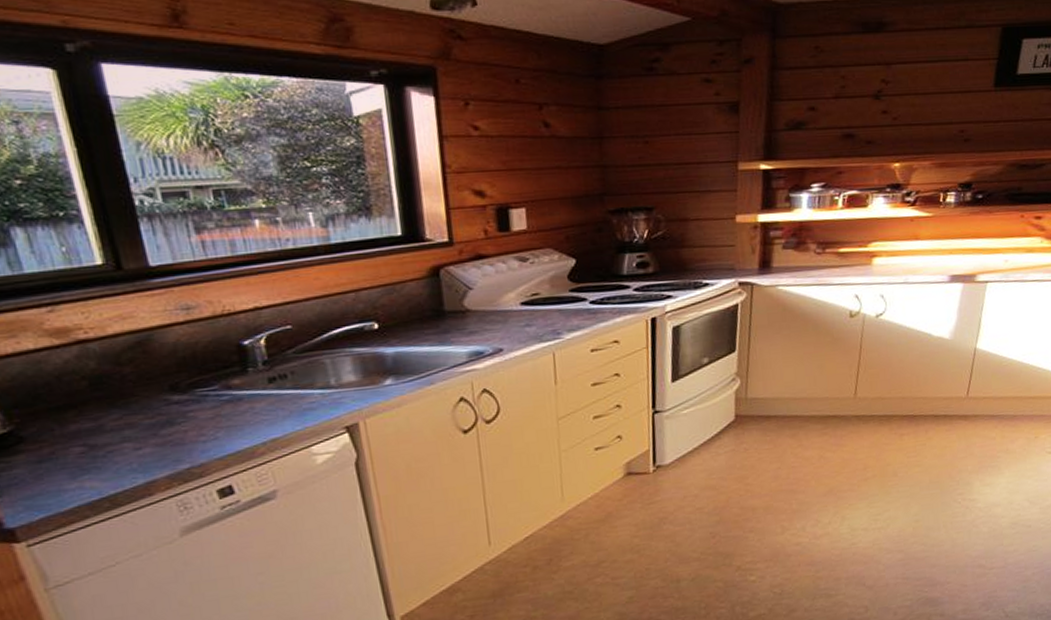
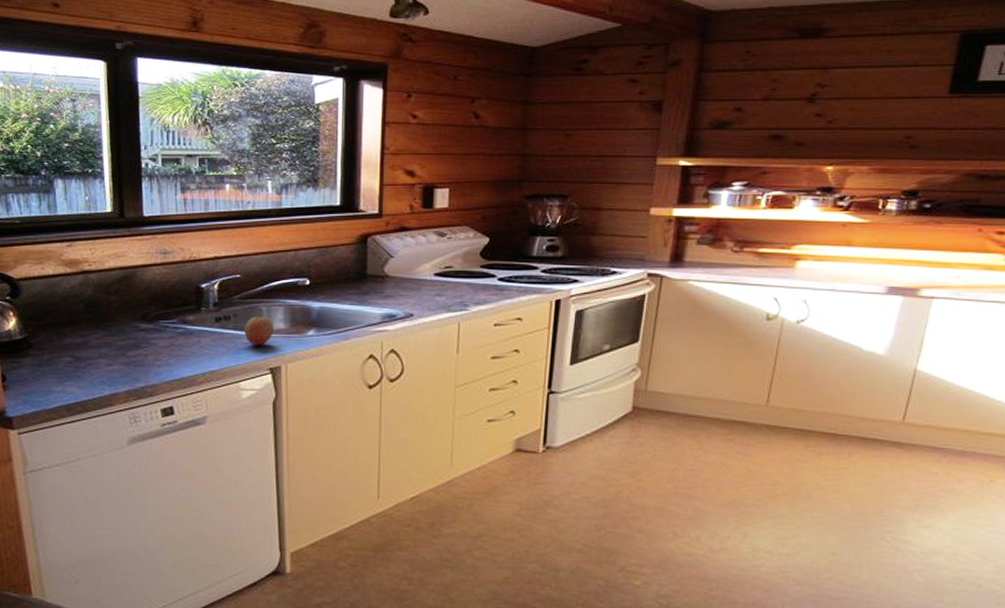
fruit: none [306,370,344,404] -> present [244,317,274,345]

